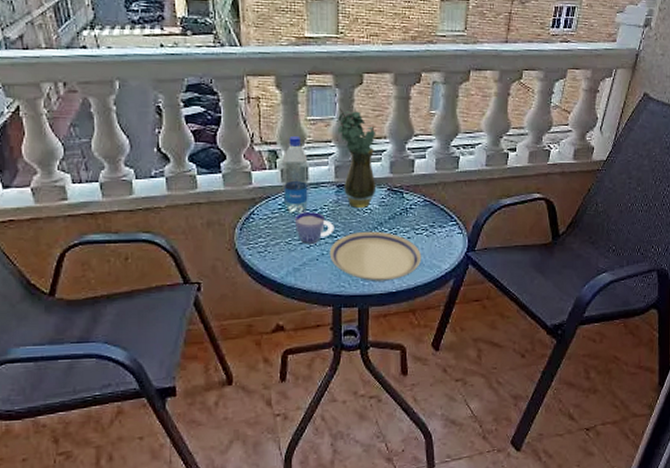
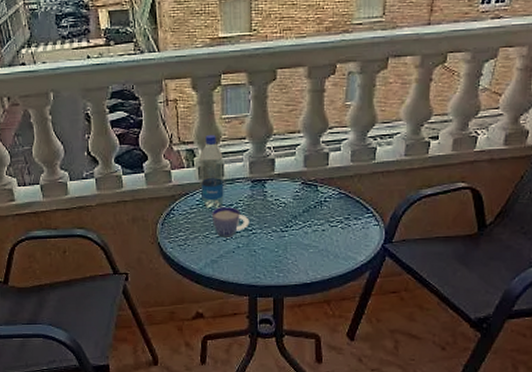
plate: present [329,231,422,281] -> none [245,224,337,273]
vase: present [338,108,377,208] -> none [252,104,291,202]

